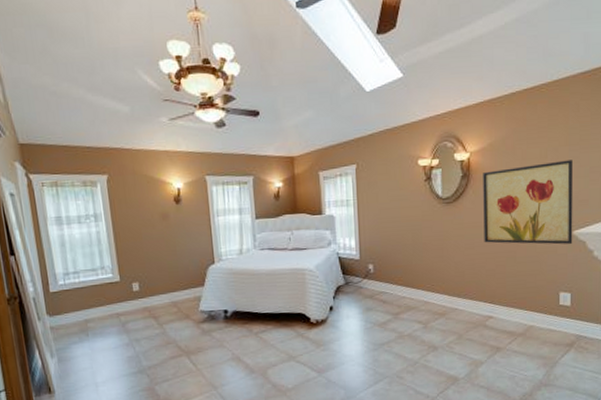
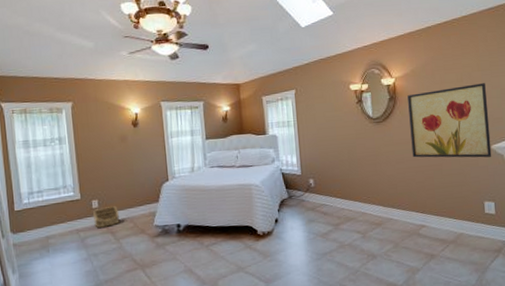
basket: none [133,289,162,312] -> present [92,206,120,228]

